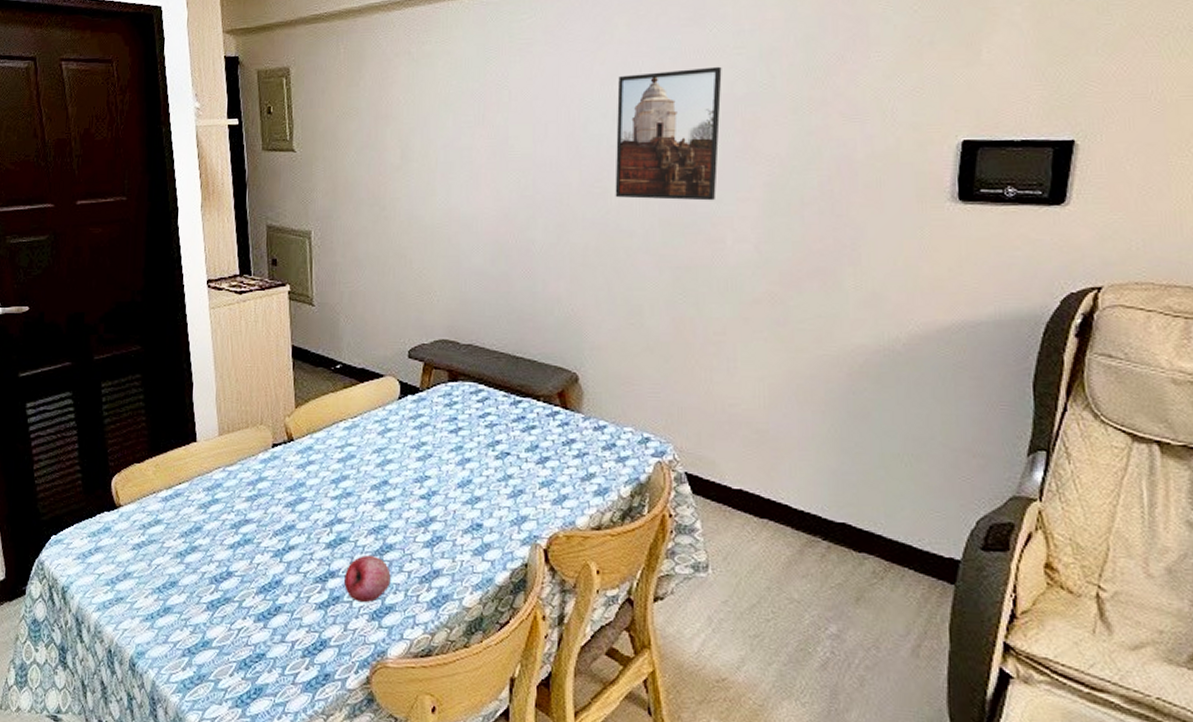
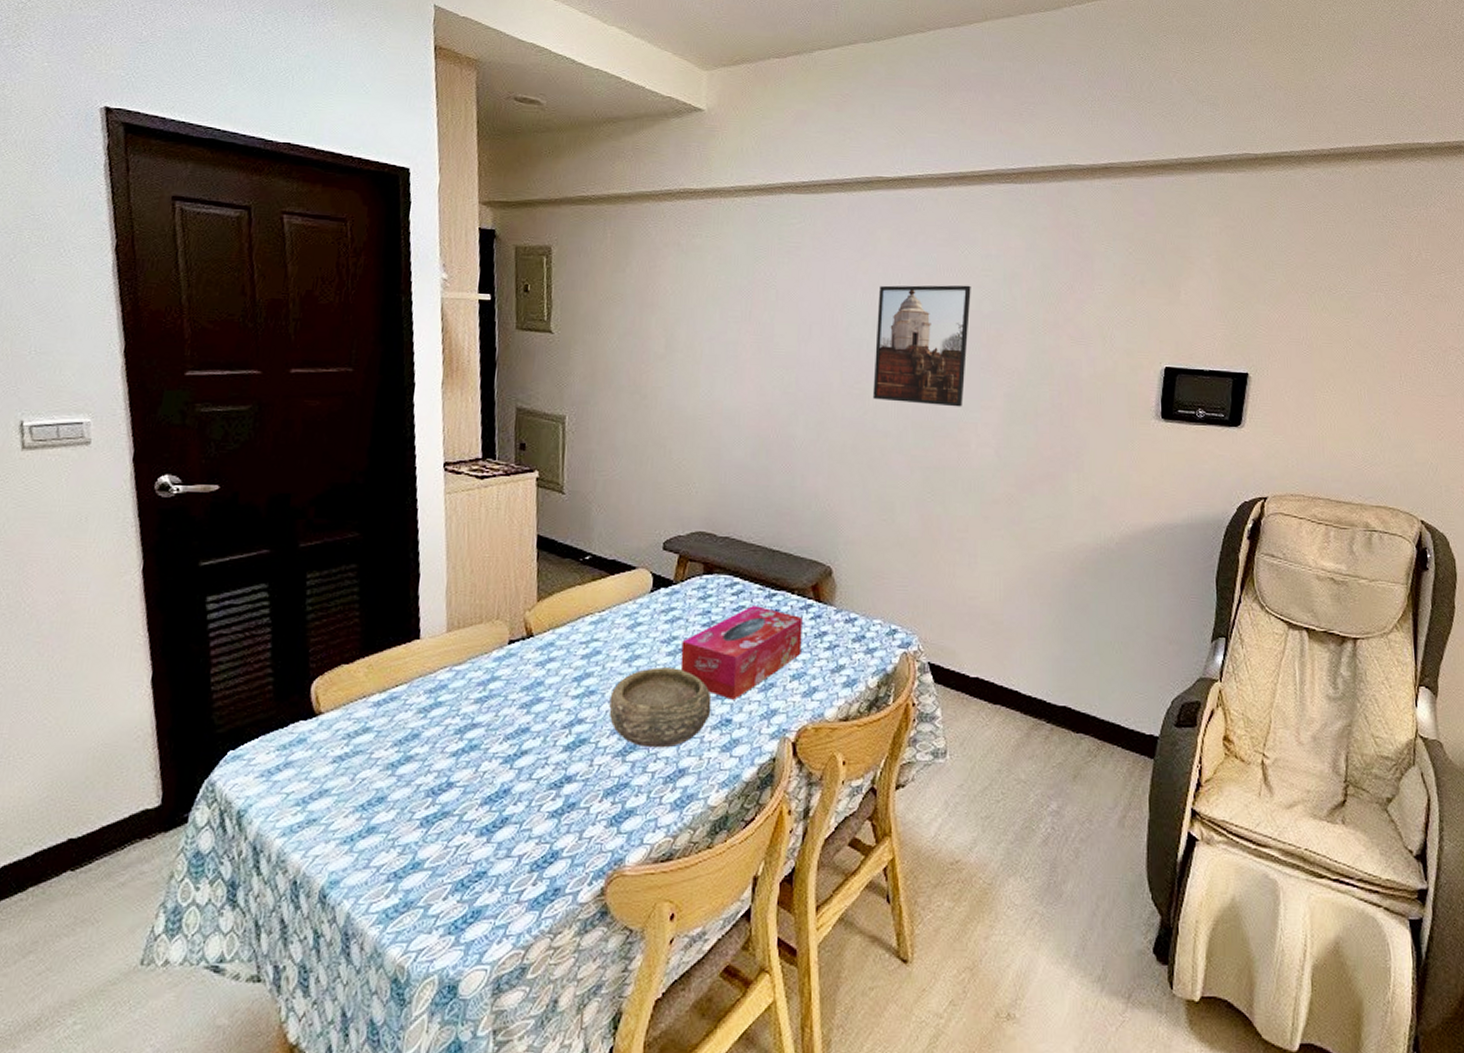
fruit: present [344,555,391,603] -> none [582,757,633,808]
bowl: none [365,472,462,549] -> present [608,667,712,748]
tissue box: none [430,413,550,505] -> present [680,606,803,700]

